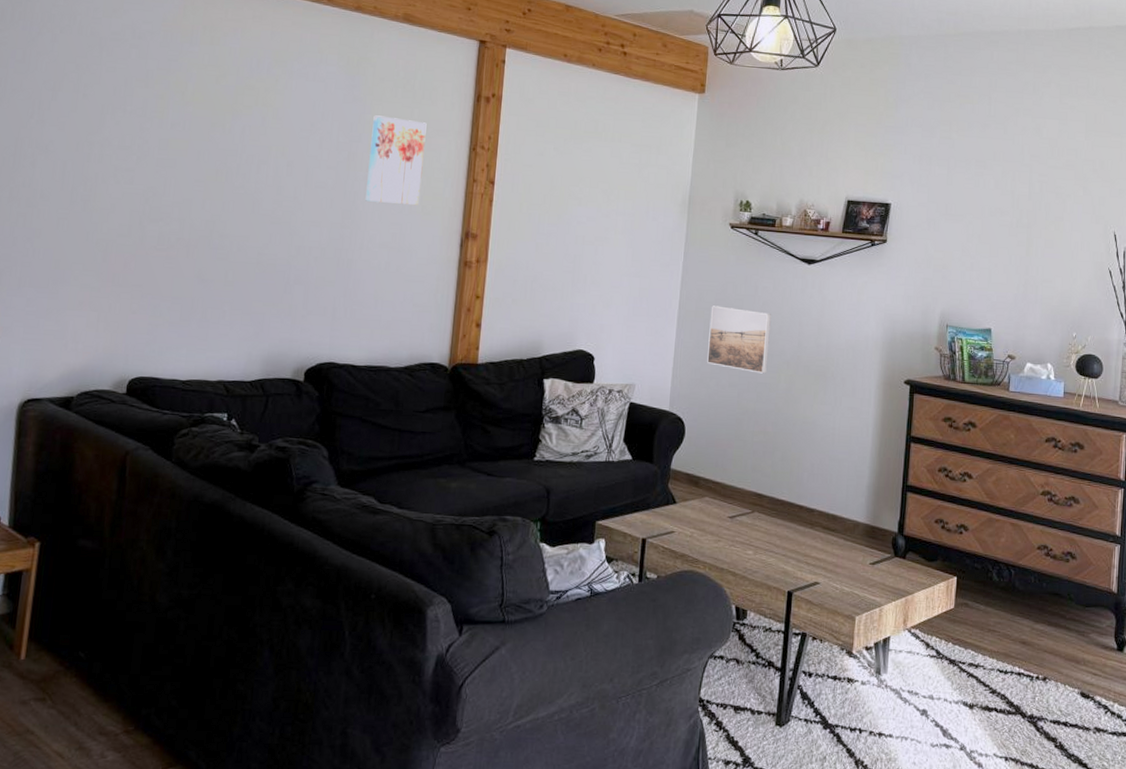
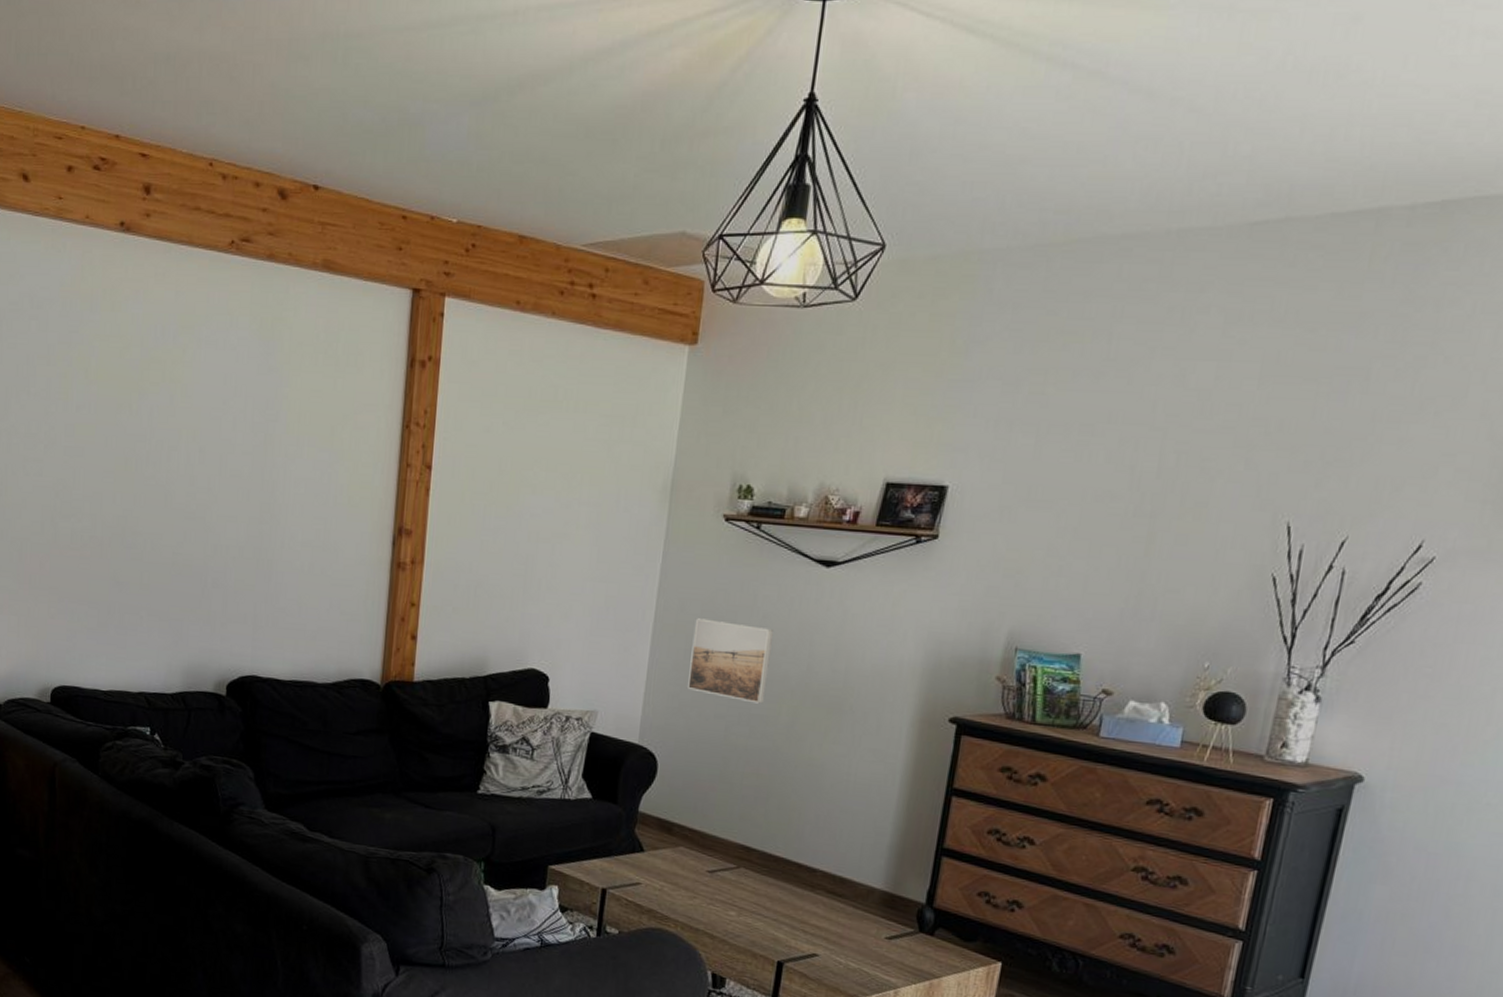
wall art: present [365,115,427,206] -> none [285,388,352,497]

